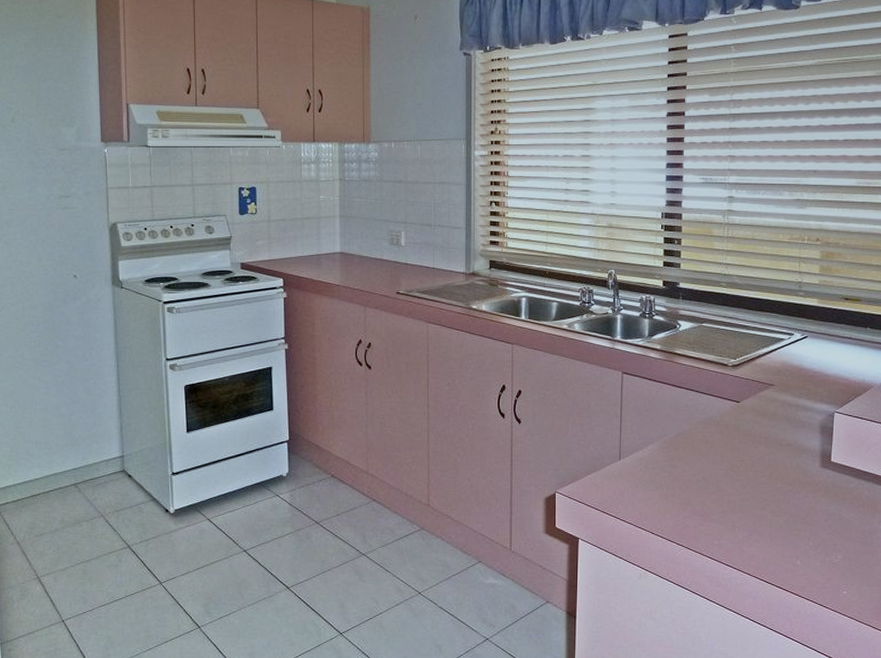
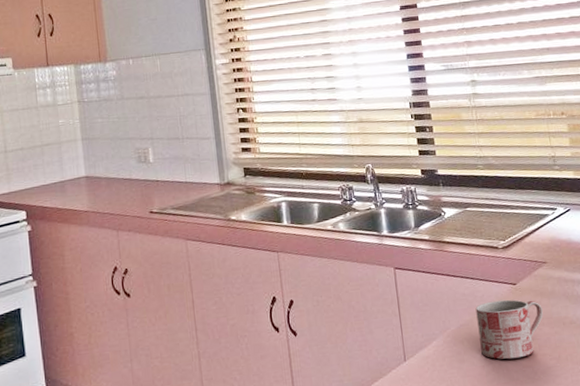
mug: none [694,415,761,471] -> present [475,299,543,359]

